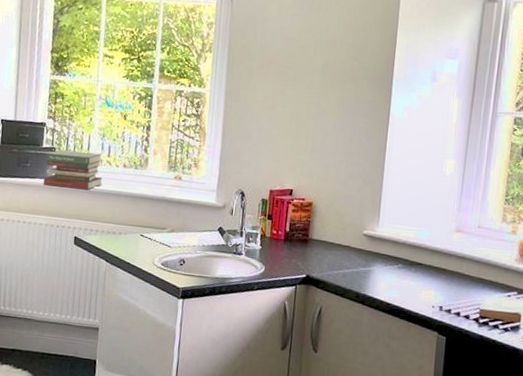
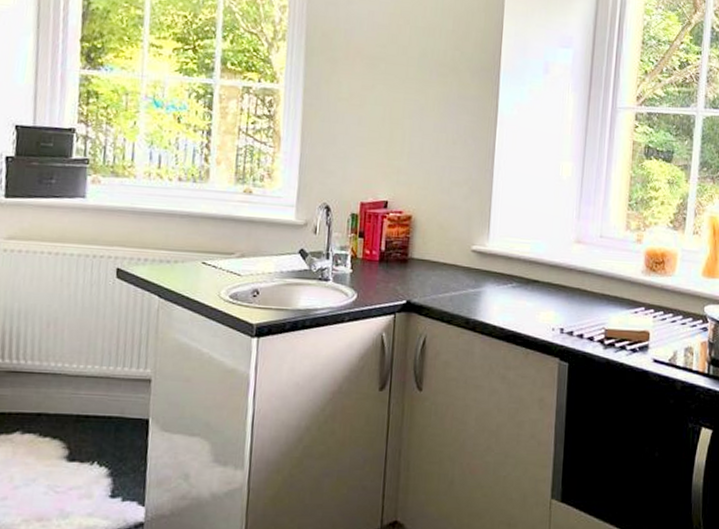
books: present [43,150,103,190] -> none [73,161,152,210]

